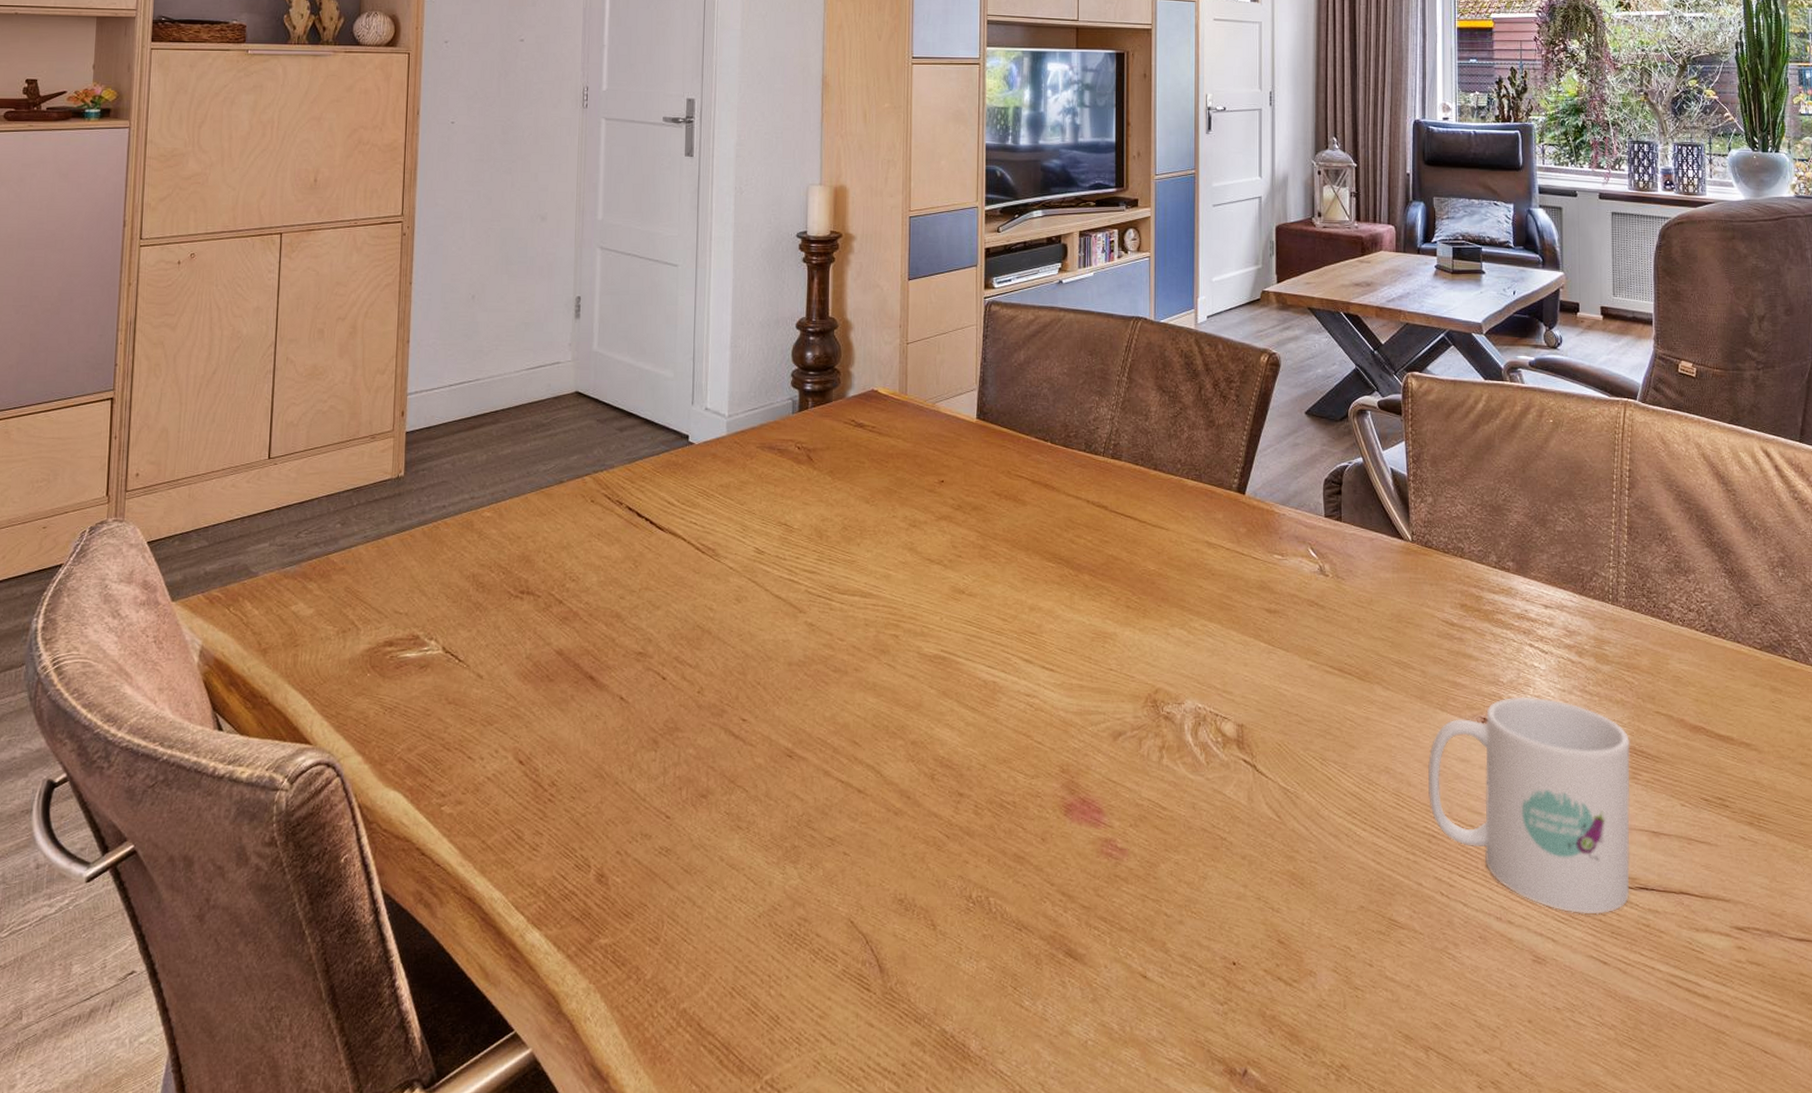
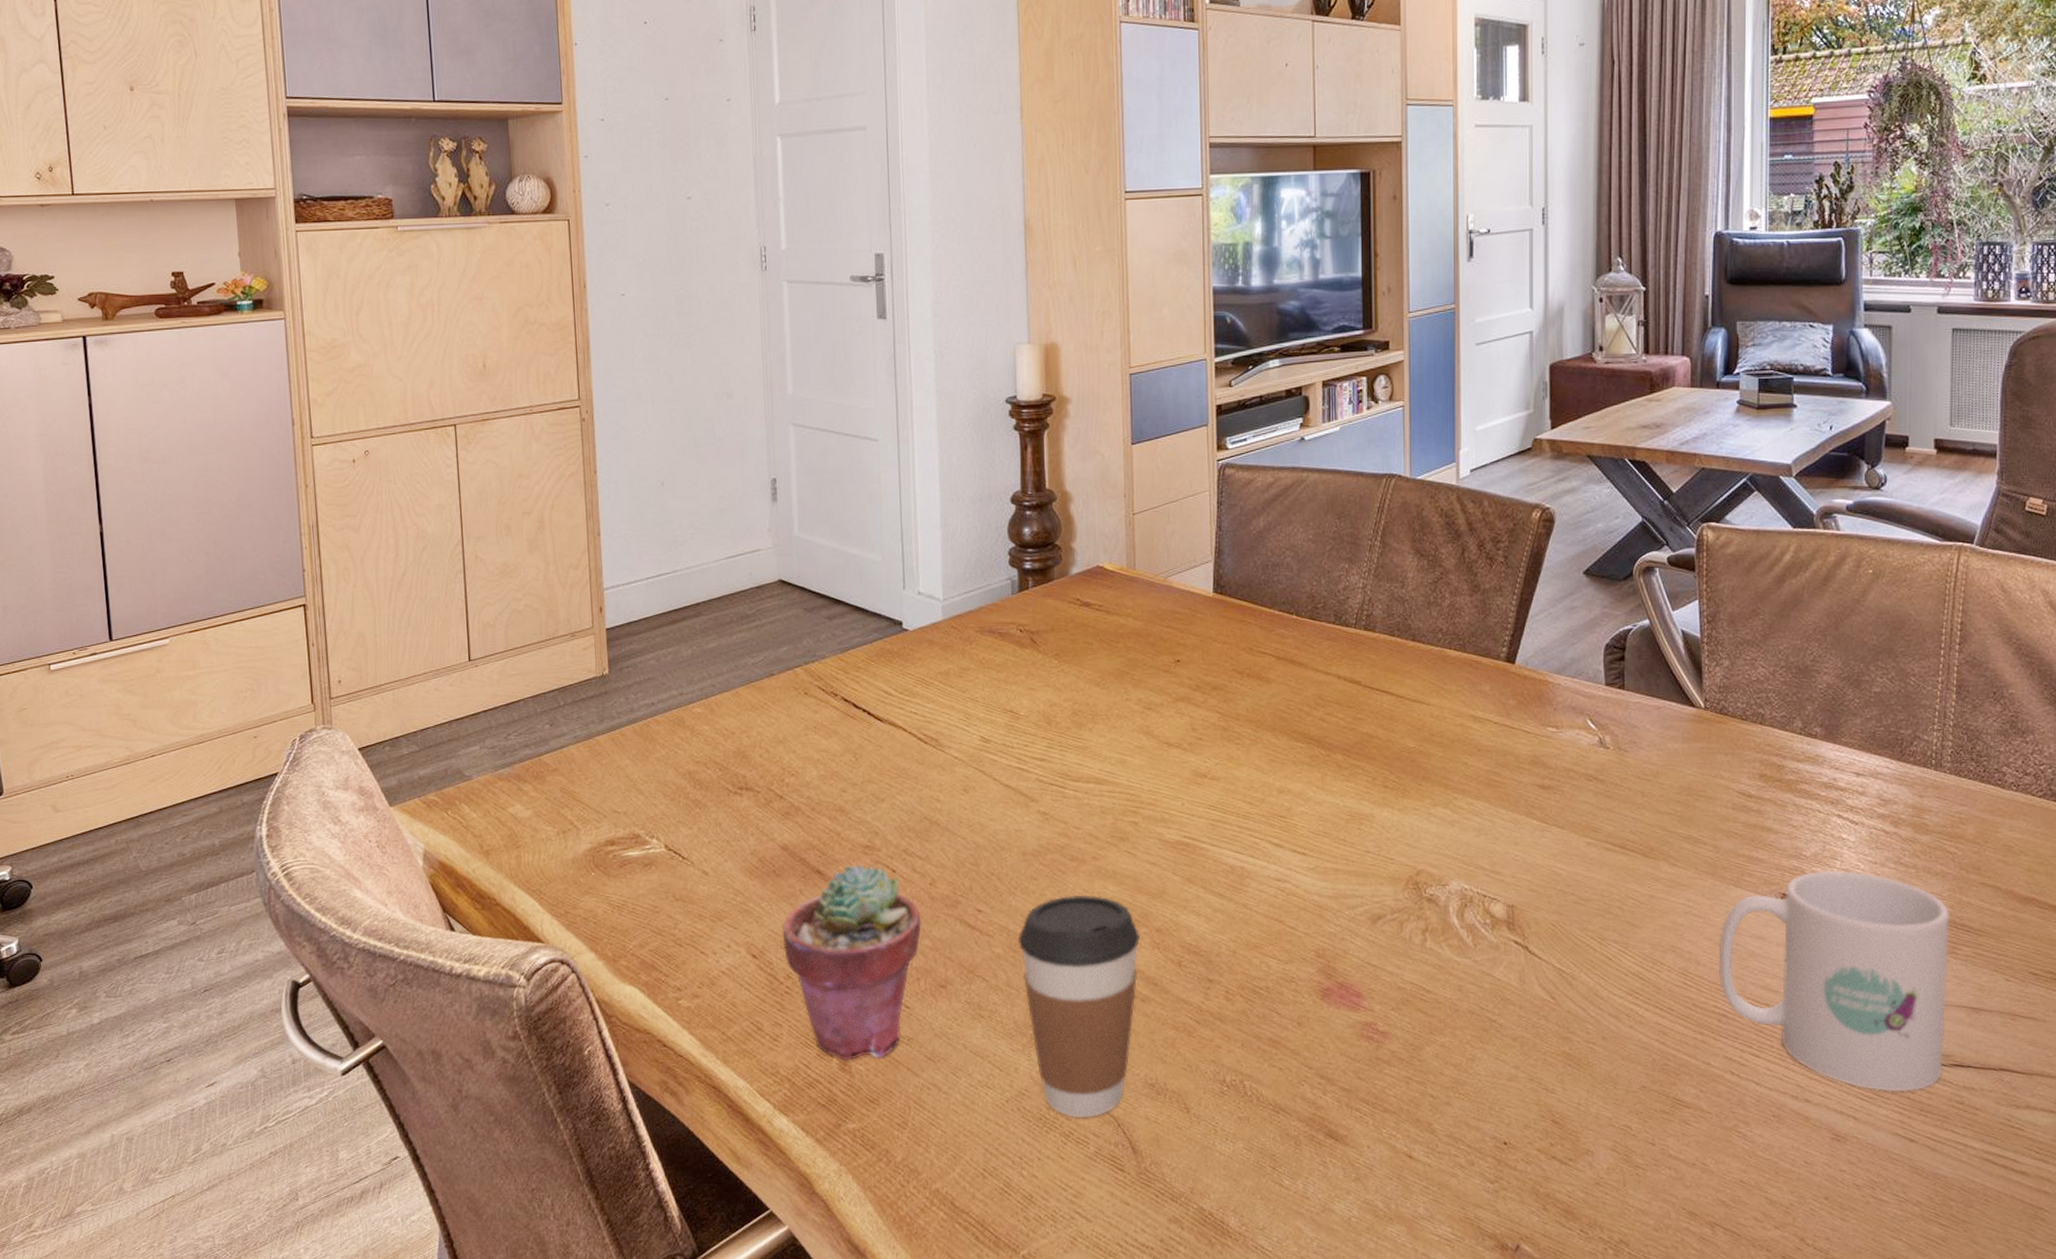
potted succulent: none [550,671,687,872] -> present [782,864,922,1061]
coffee cup: none [779,706,897,935] -> present [1017,895,1141,1118]

